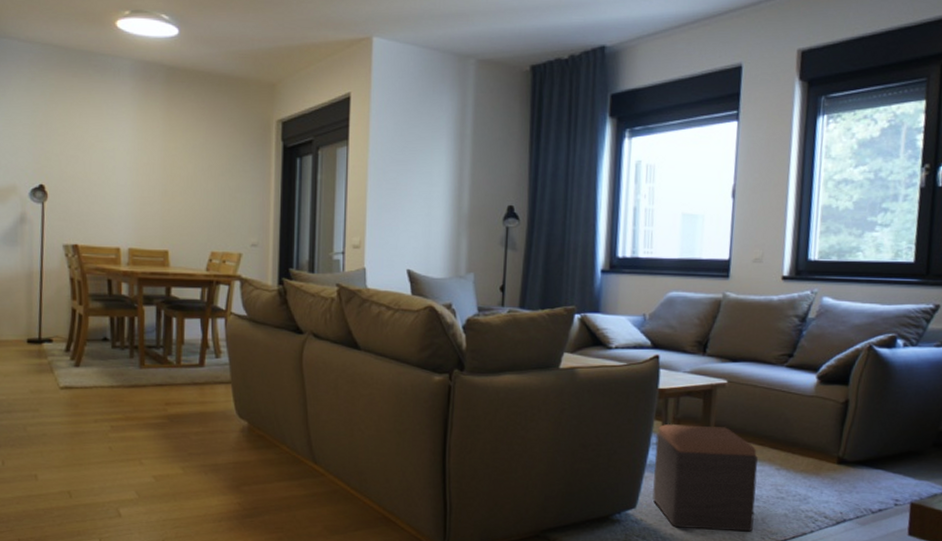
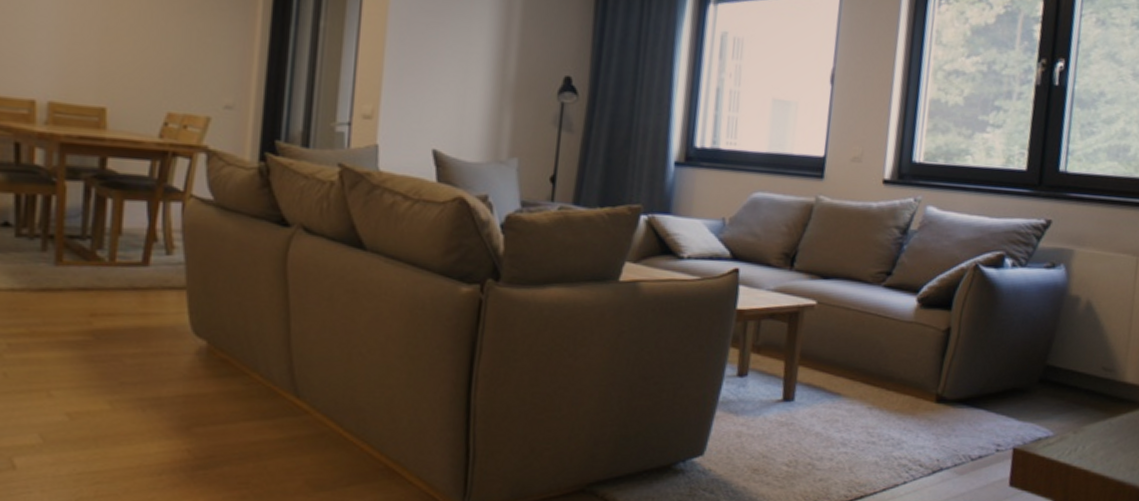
footstool: present [652,423,758,532] -> none [724,351,848,483]

